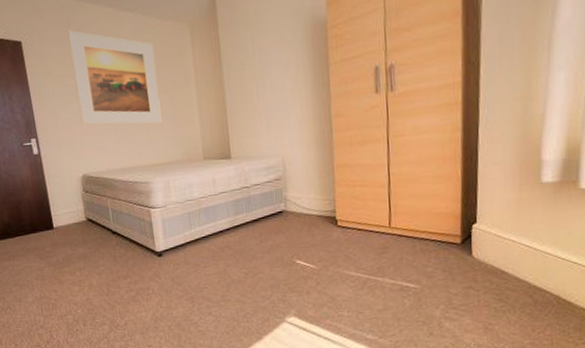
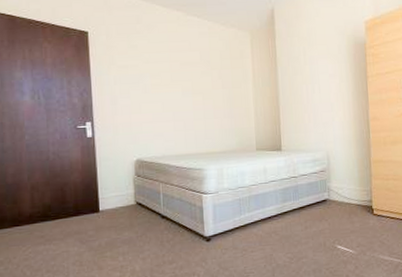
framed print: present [68,30,162,125] -> none [136,27,220,116]

